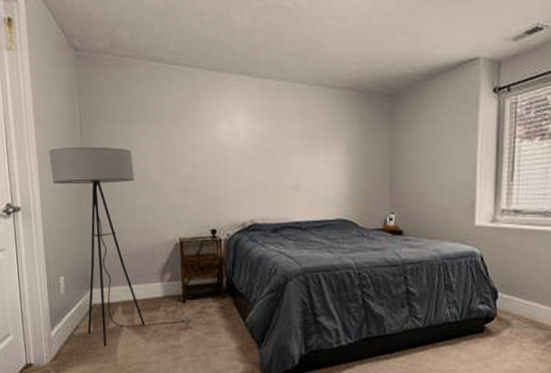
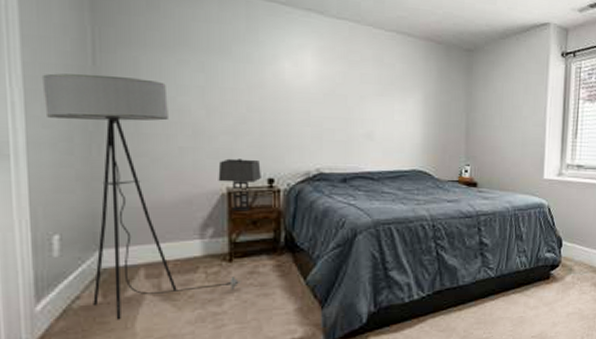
table lamp: none [172,212,206,259] -> present [218,158,261,212]

